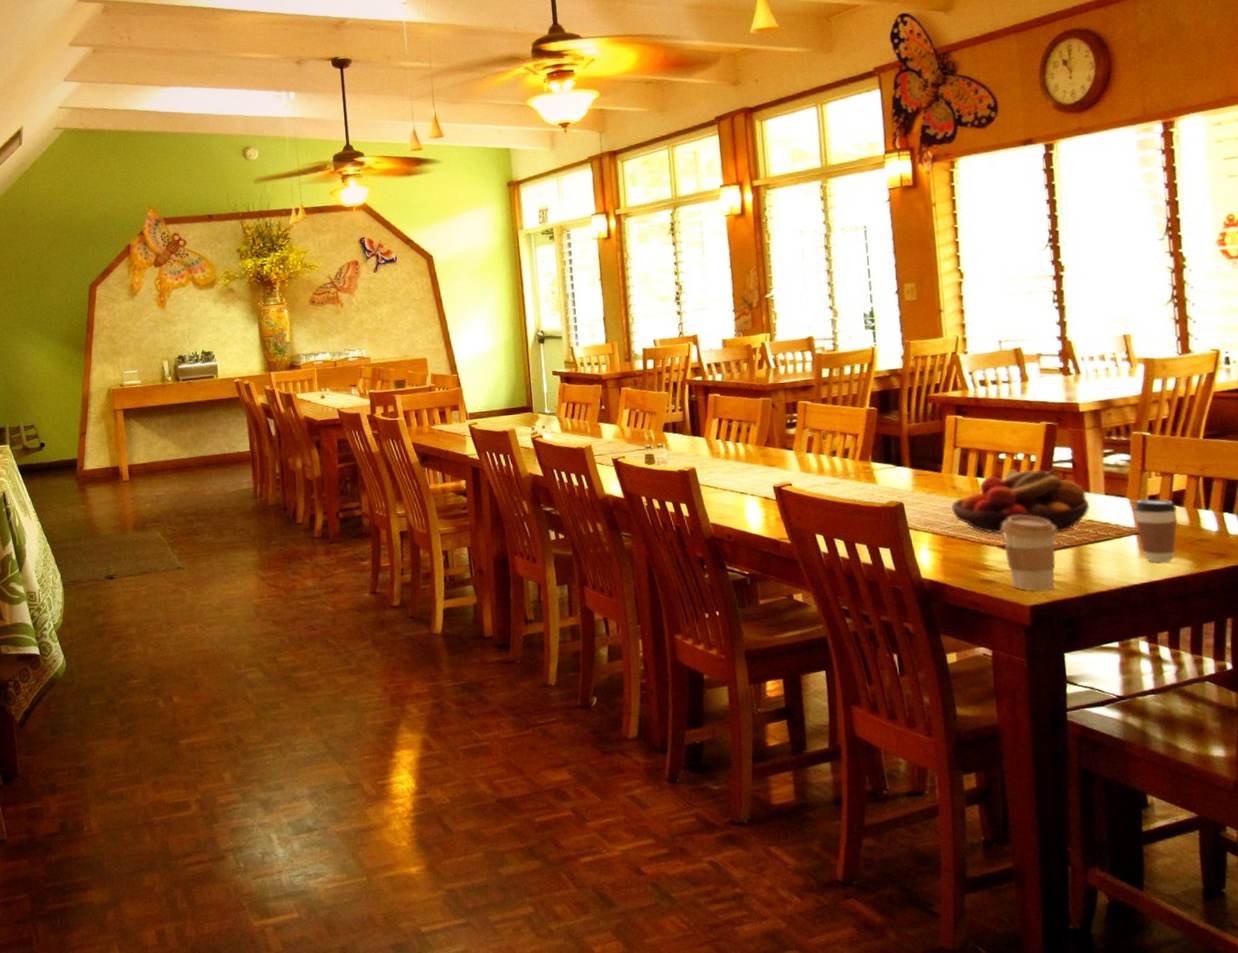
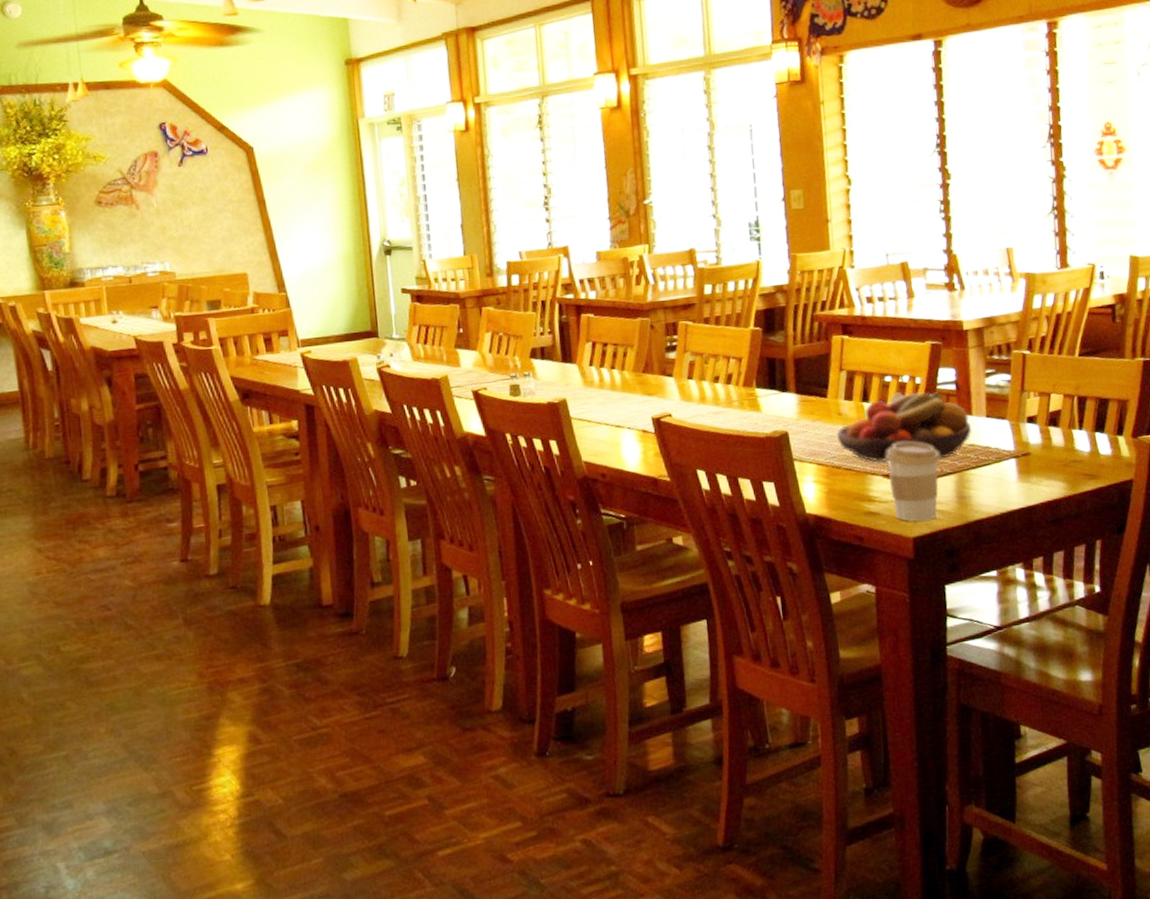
coffee cup: present [1134,499,1177,563] -> none [1013,420,1053,486]

